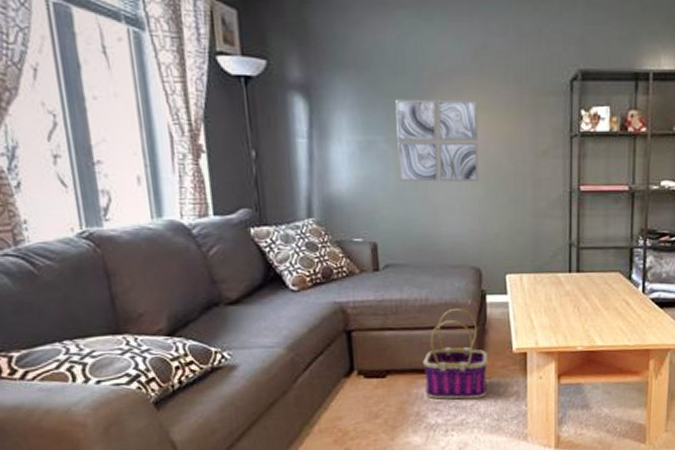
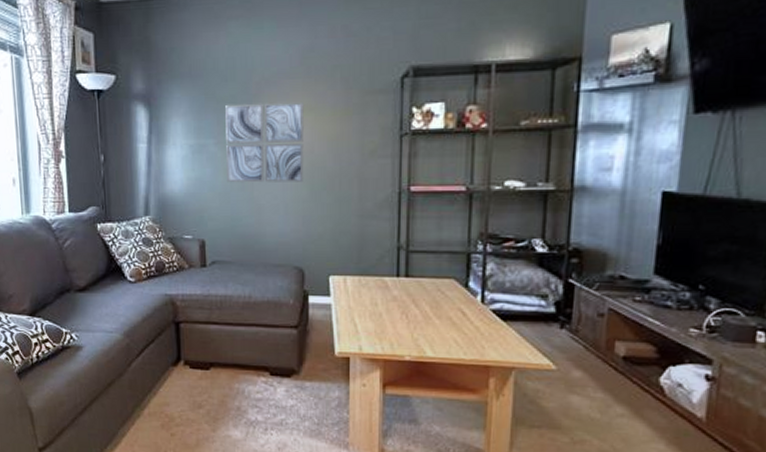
basket: present [423,309,487,400] -> none [245,308,308,400]

